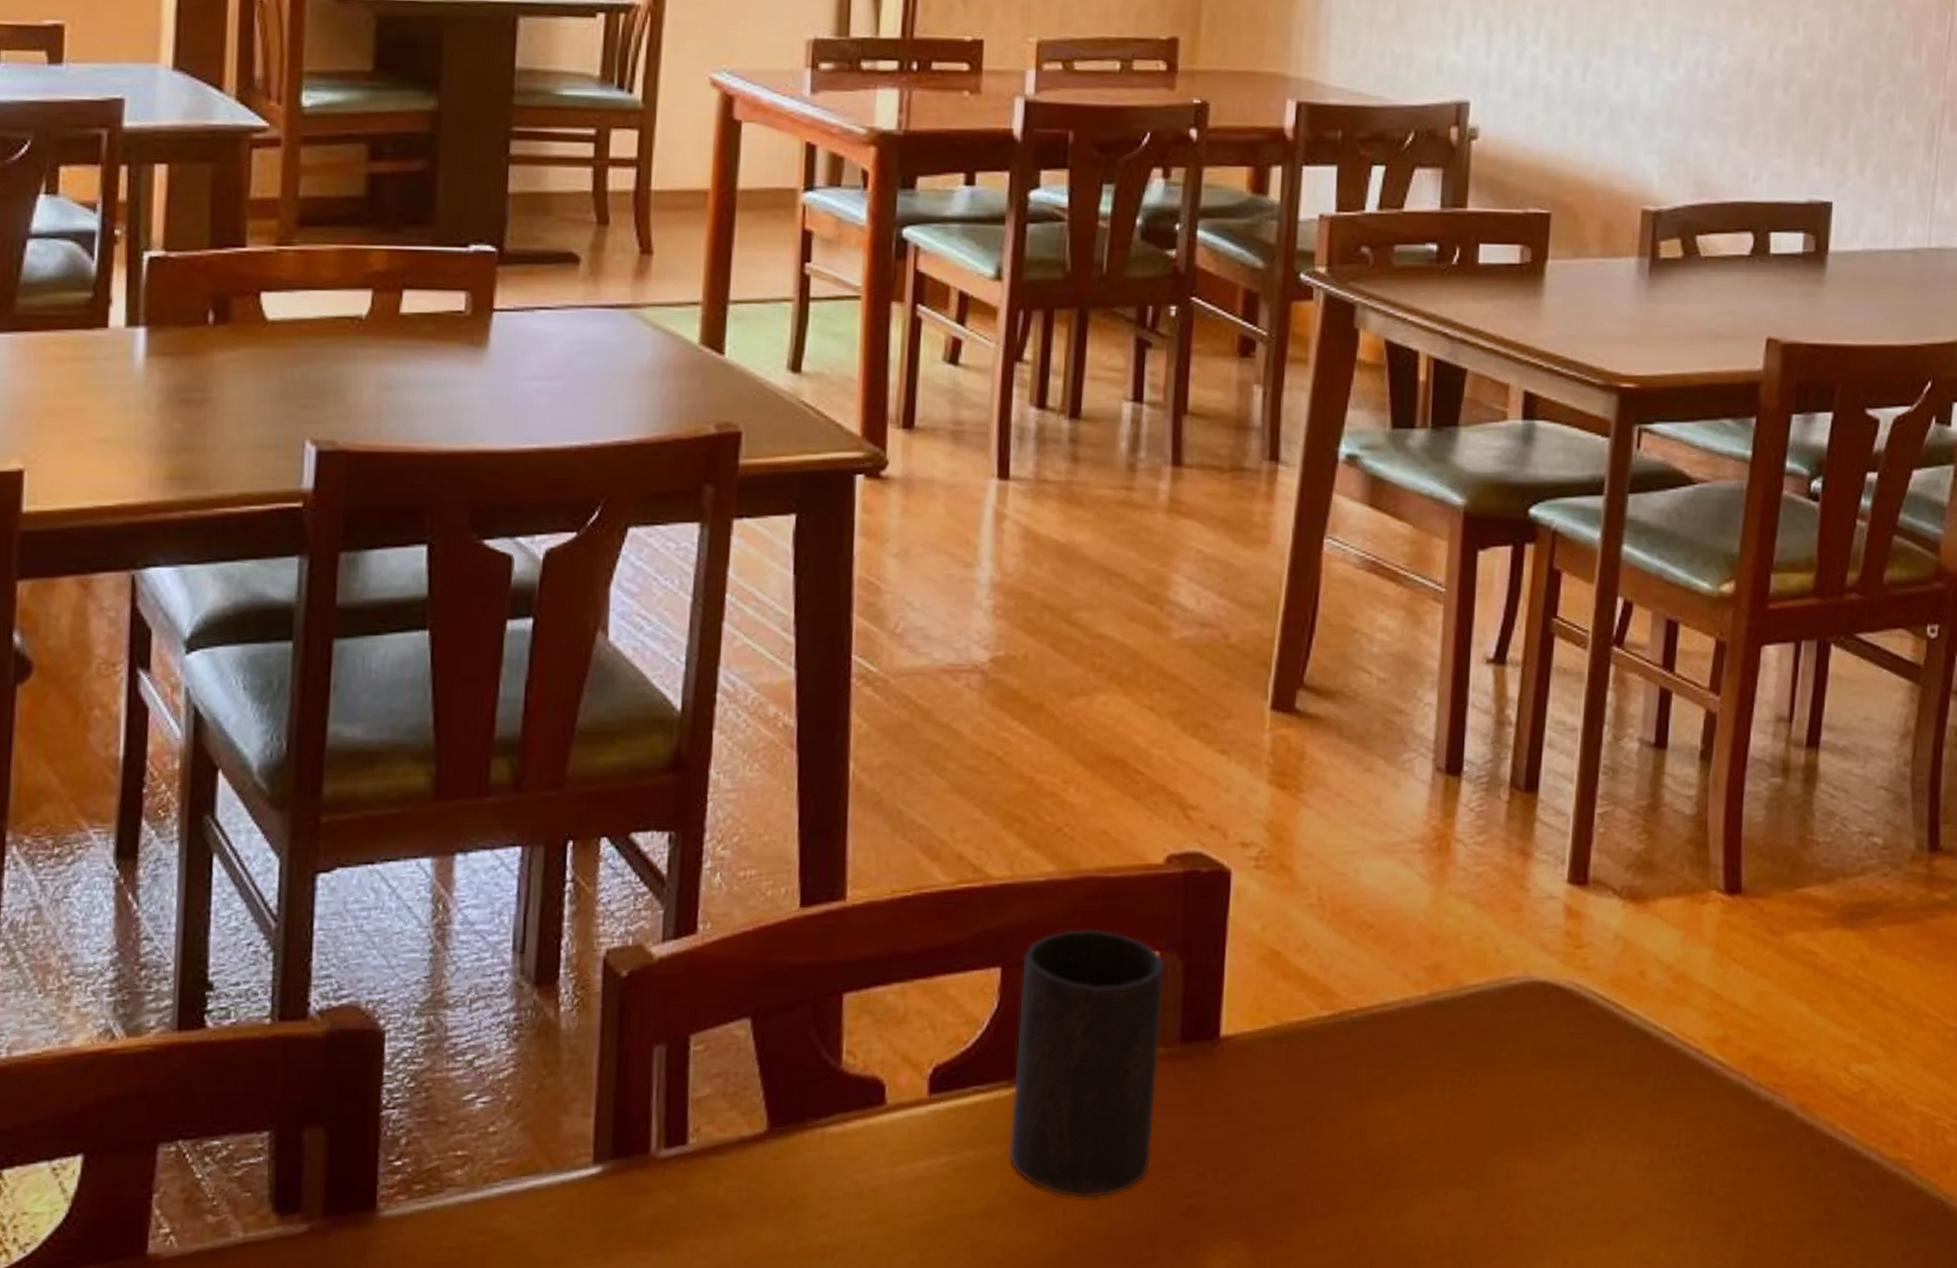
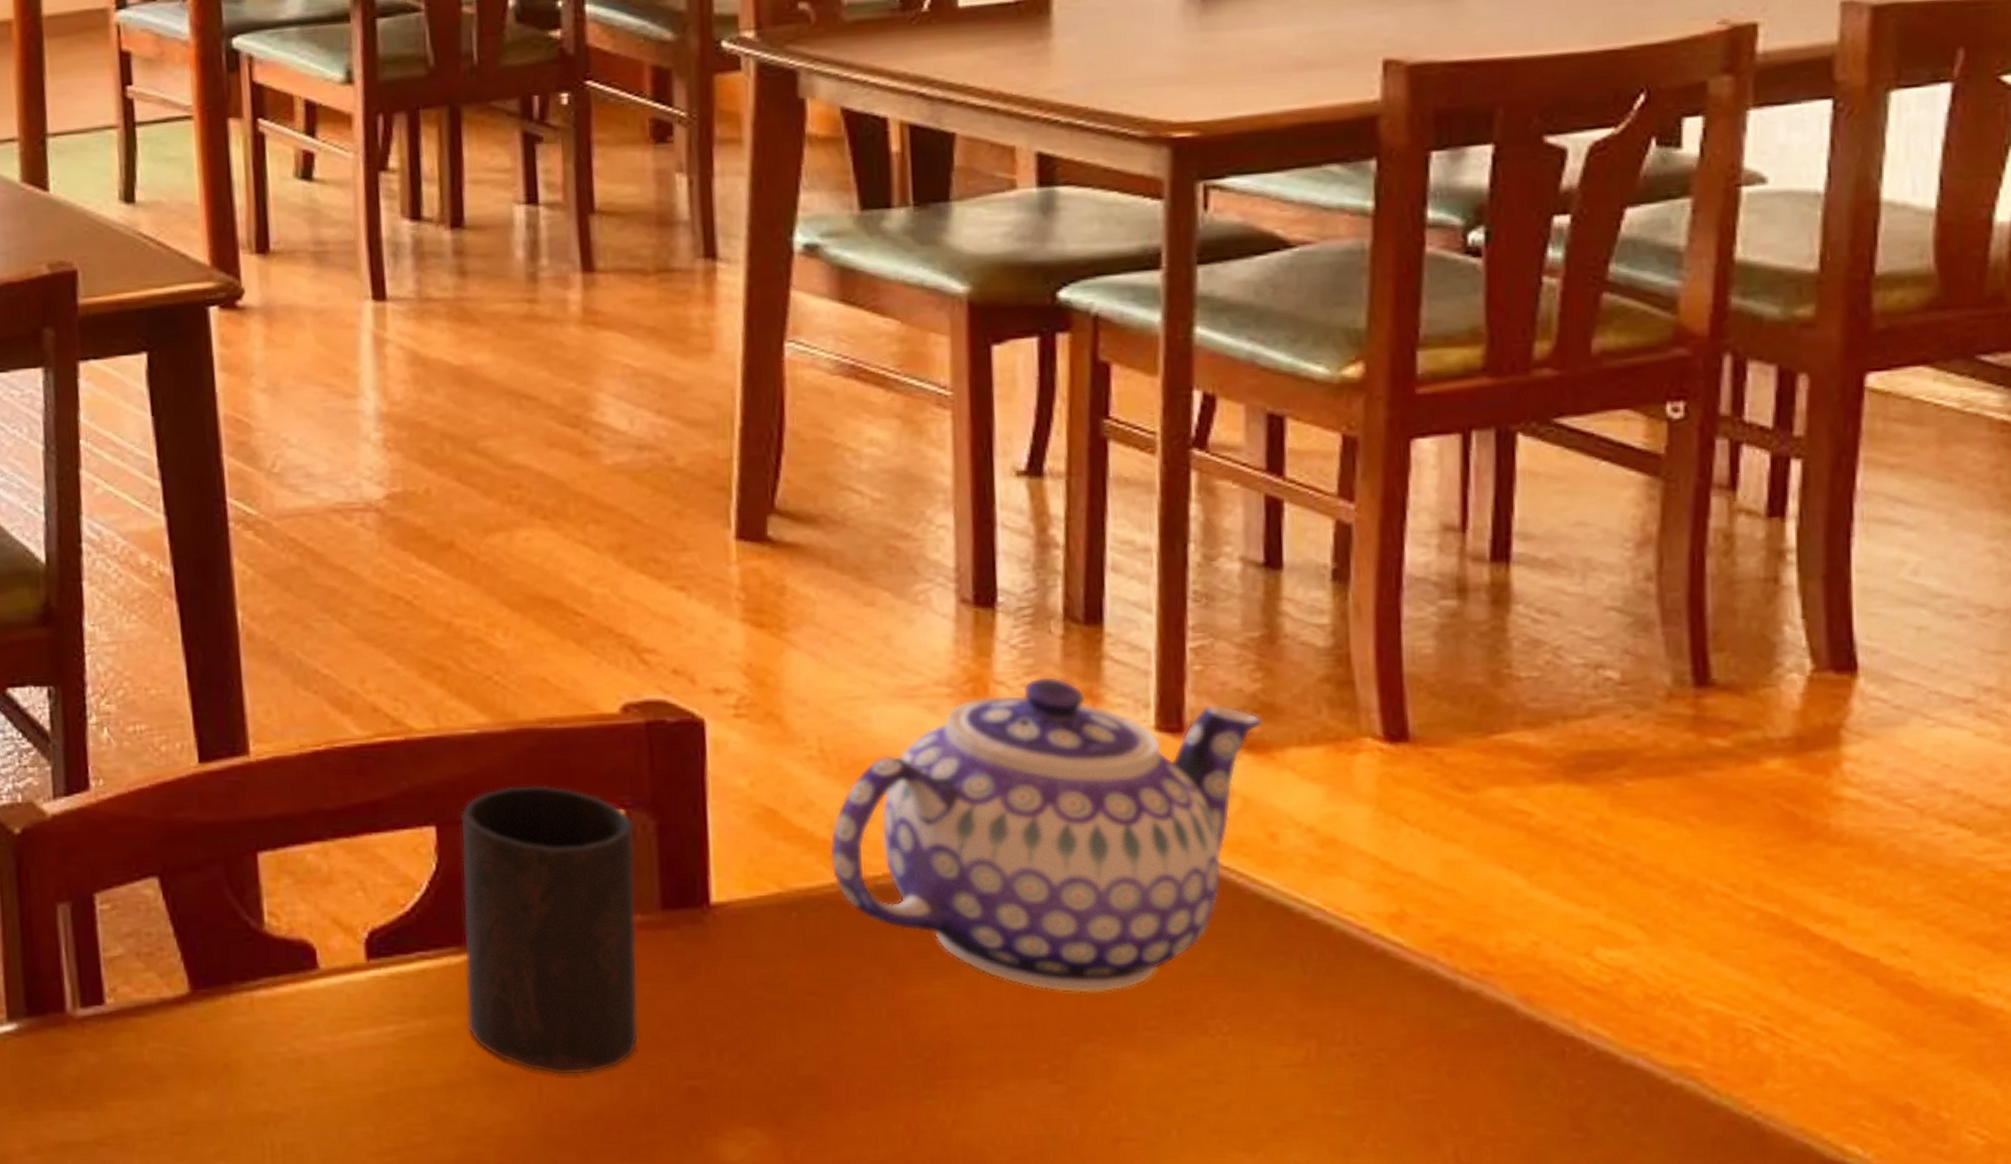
teapot: none [1317,835,1643,1111] -> present [828,676,1263,993]

